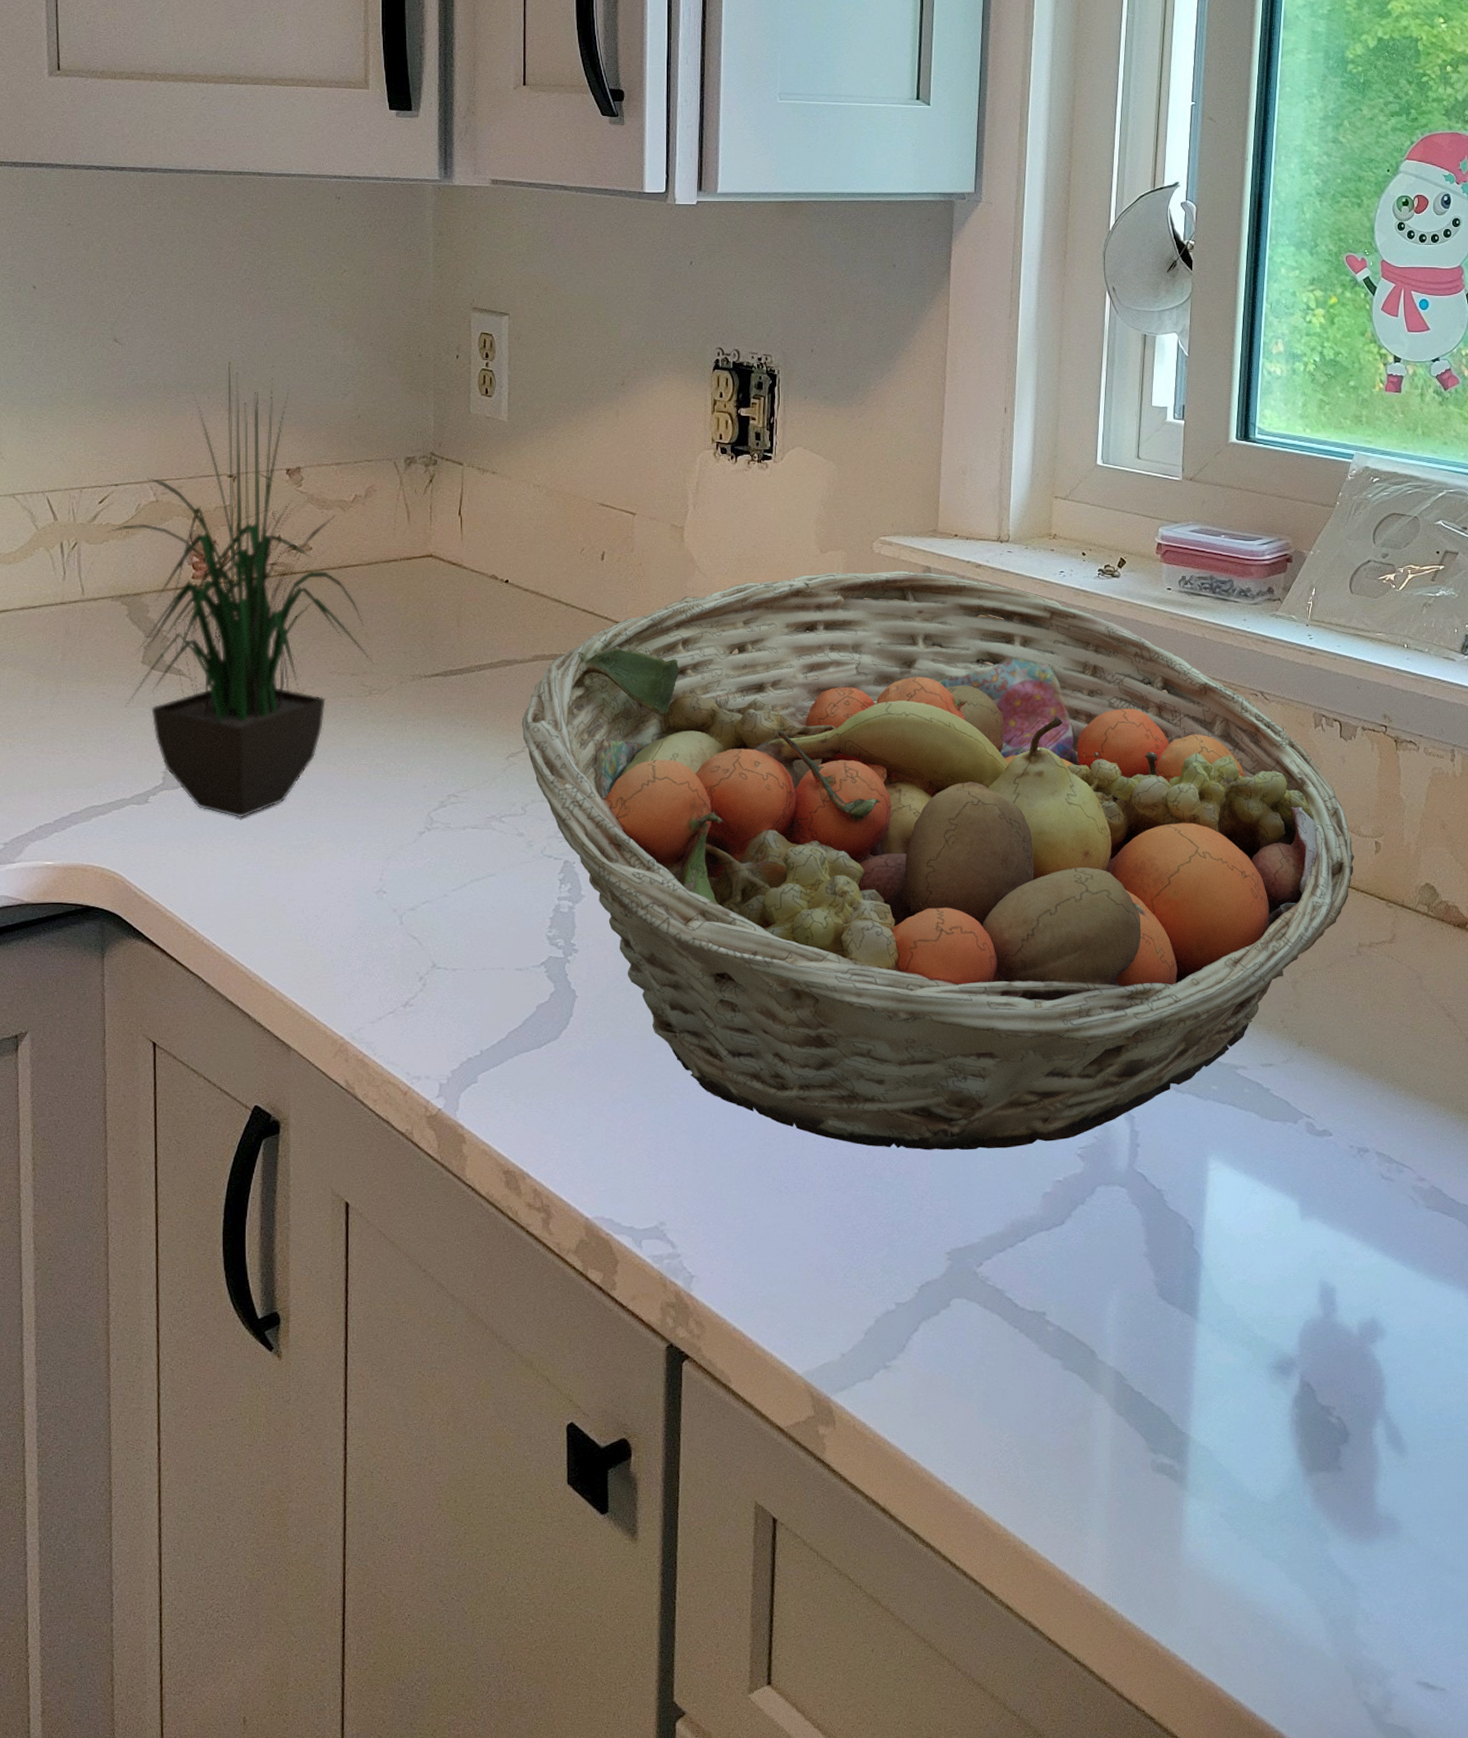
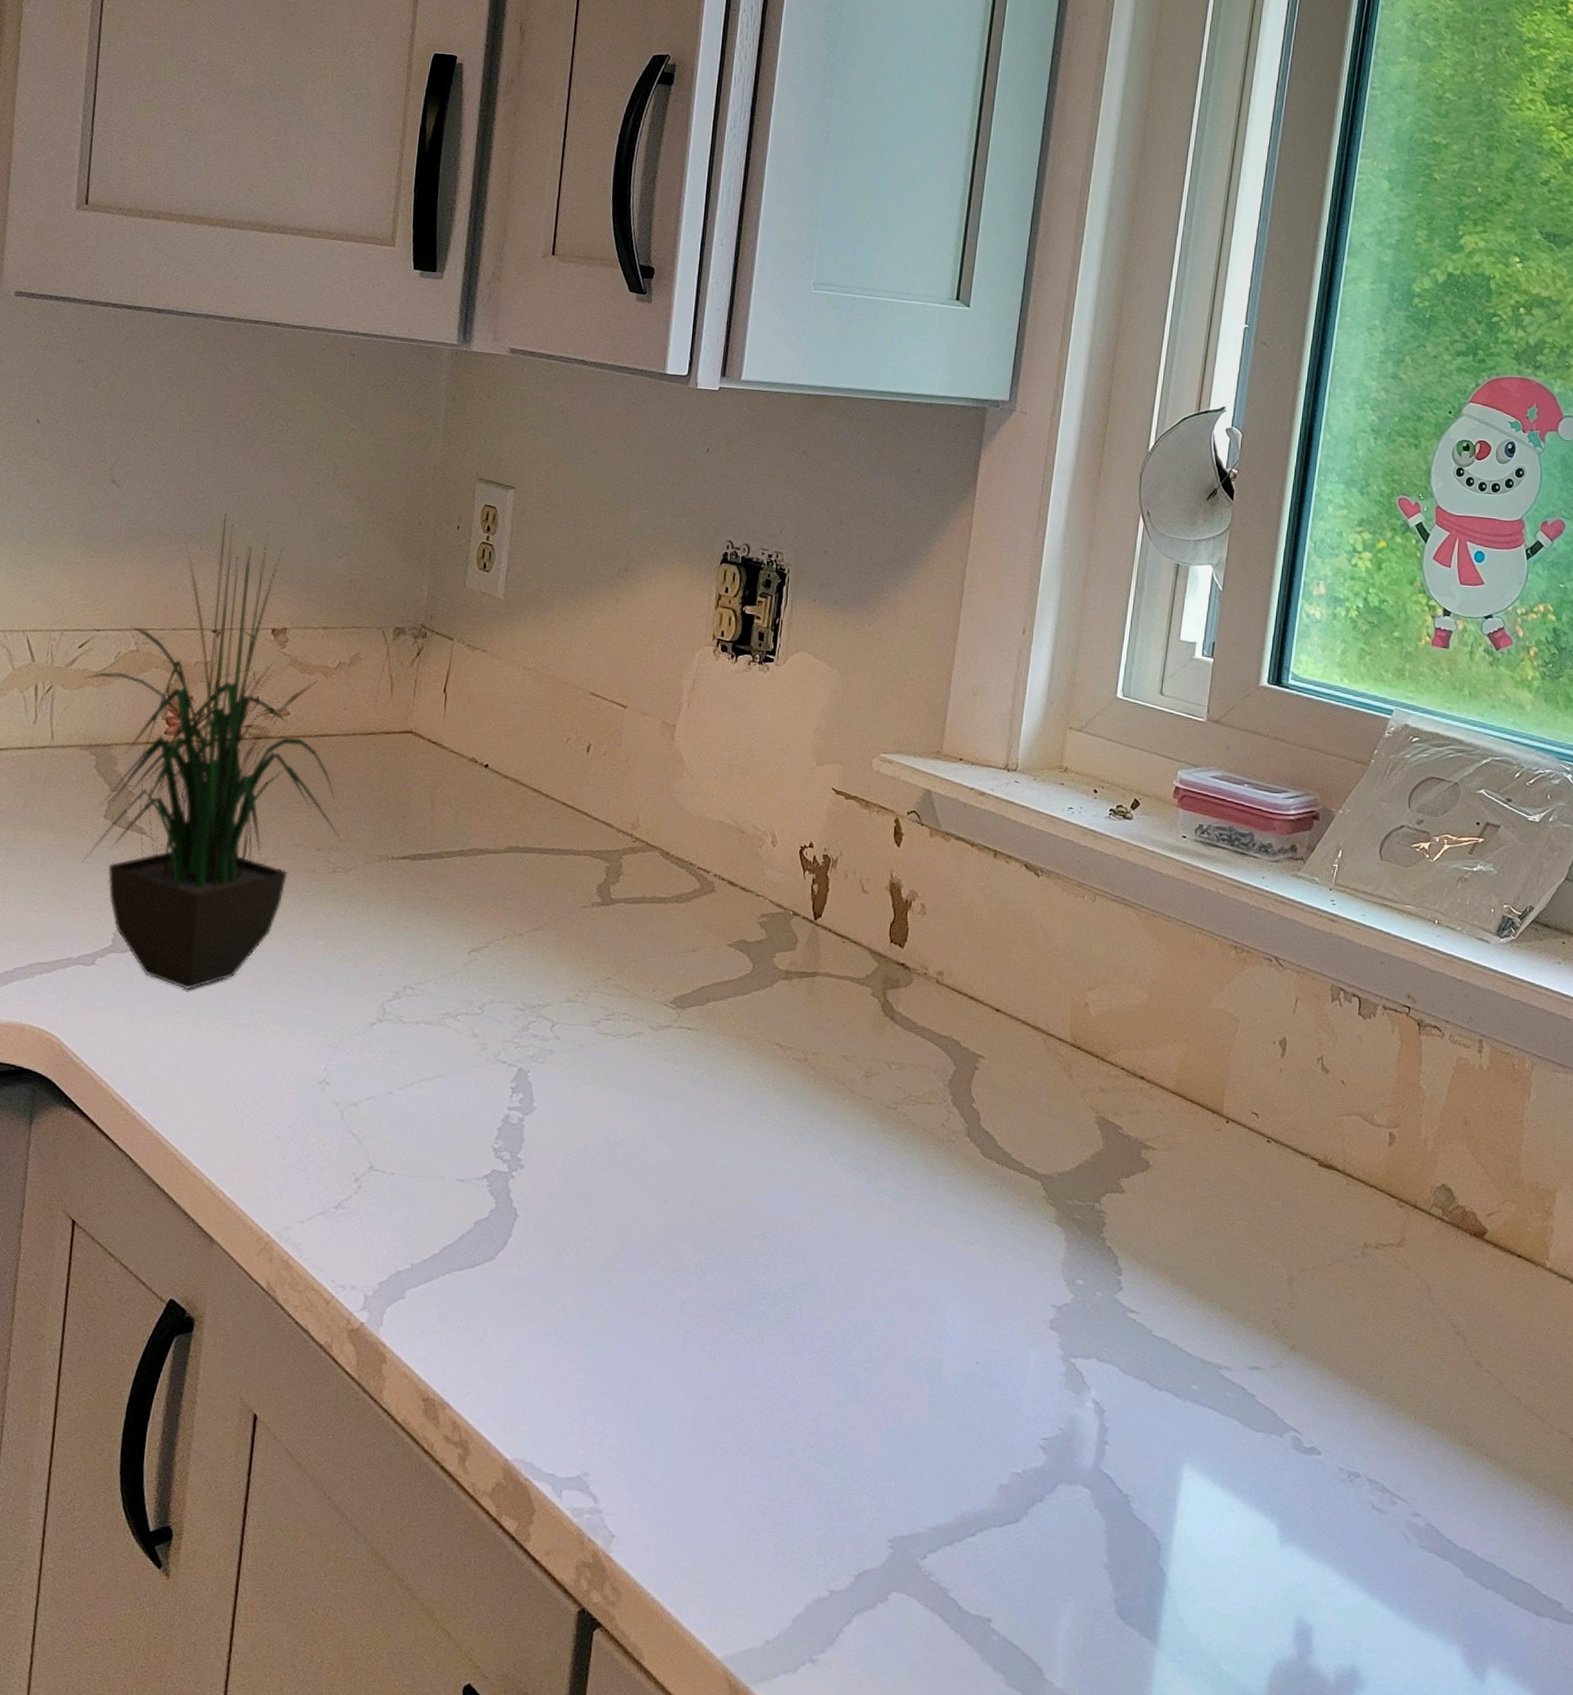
fruit basket: present [521,571,1355,1151] -> none [487,786,1366,1431]

